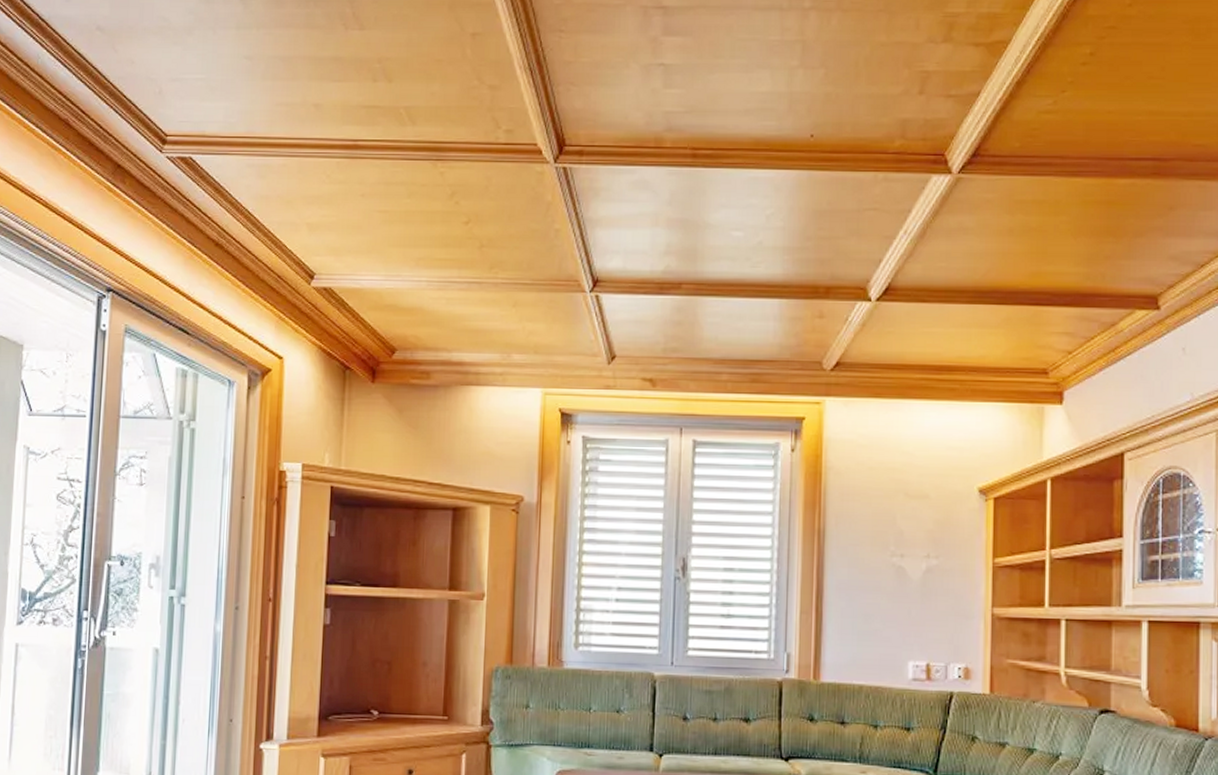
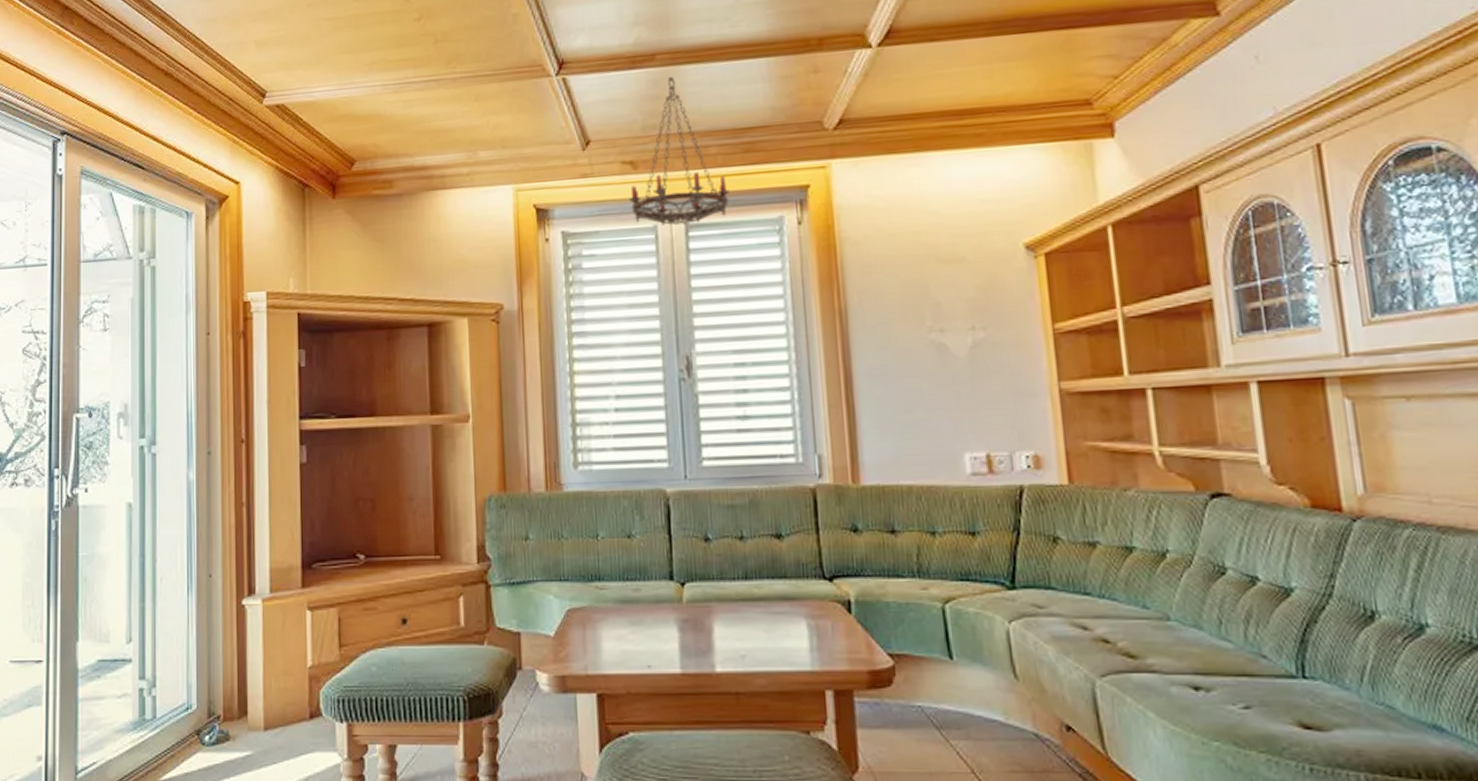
chandelier: none [645,306,735,441] -> present [628,77,730,226]

